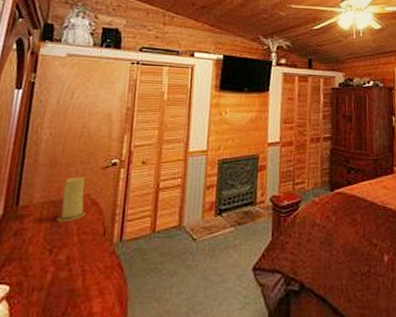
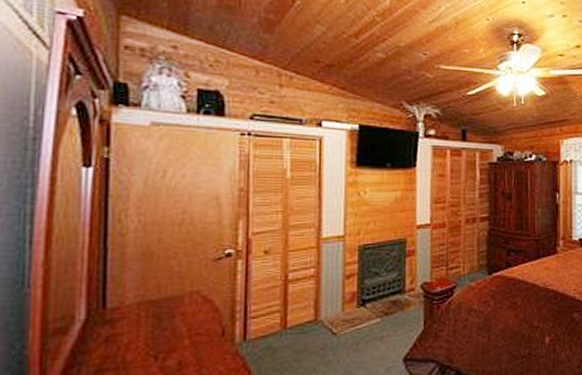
candle: present [57,176,86,222] -> none [160,270,198,324]

